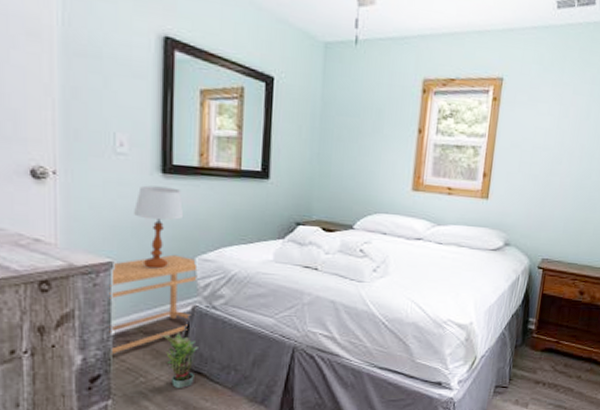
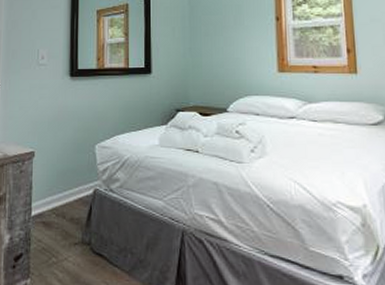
side table: present [109,254,199,355] -> none [30,143,99,235]
table lamp: present [134,185,184,269] -> none [50,87,87,156]
potted plant: present [160,332,198,388] -> none [68,213,99,270]

